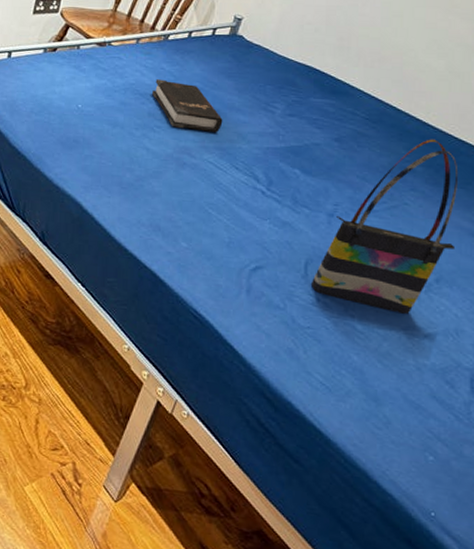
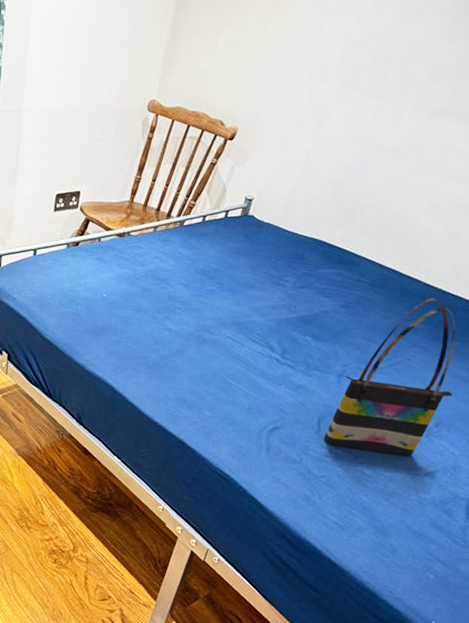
hardback book: present [152,79,223,132] -> none [172,264,239,309]

